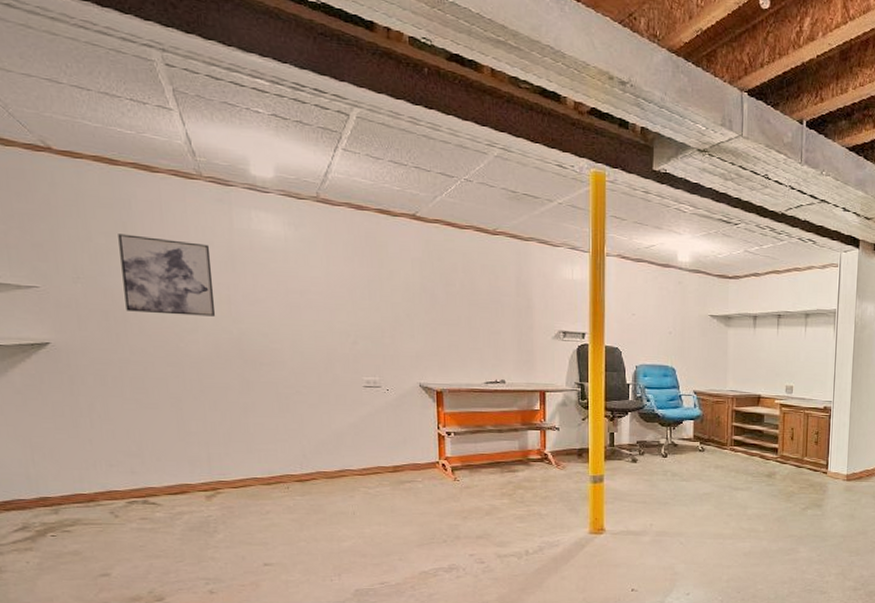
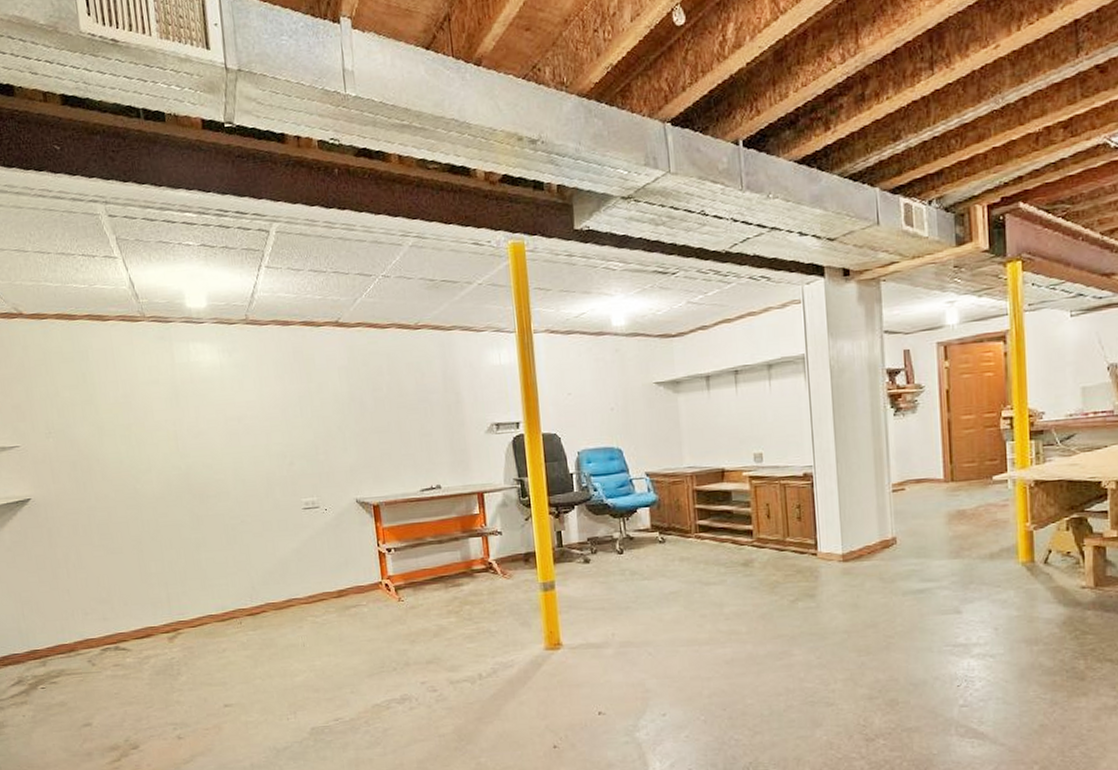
wall art: present [118,234,216,317] -> none [79,383,166,459]

